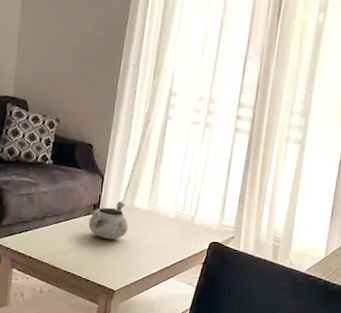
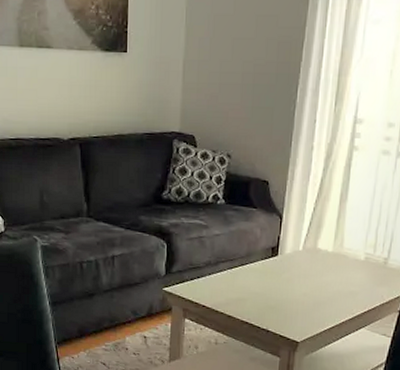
decorative bowl: present [88,201,128,240] -> none [266,242,311,286]

